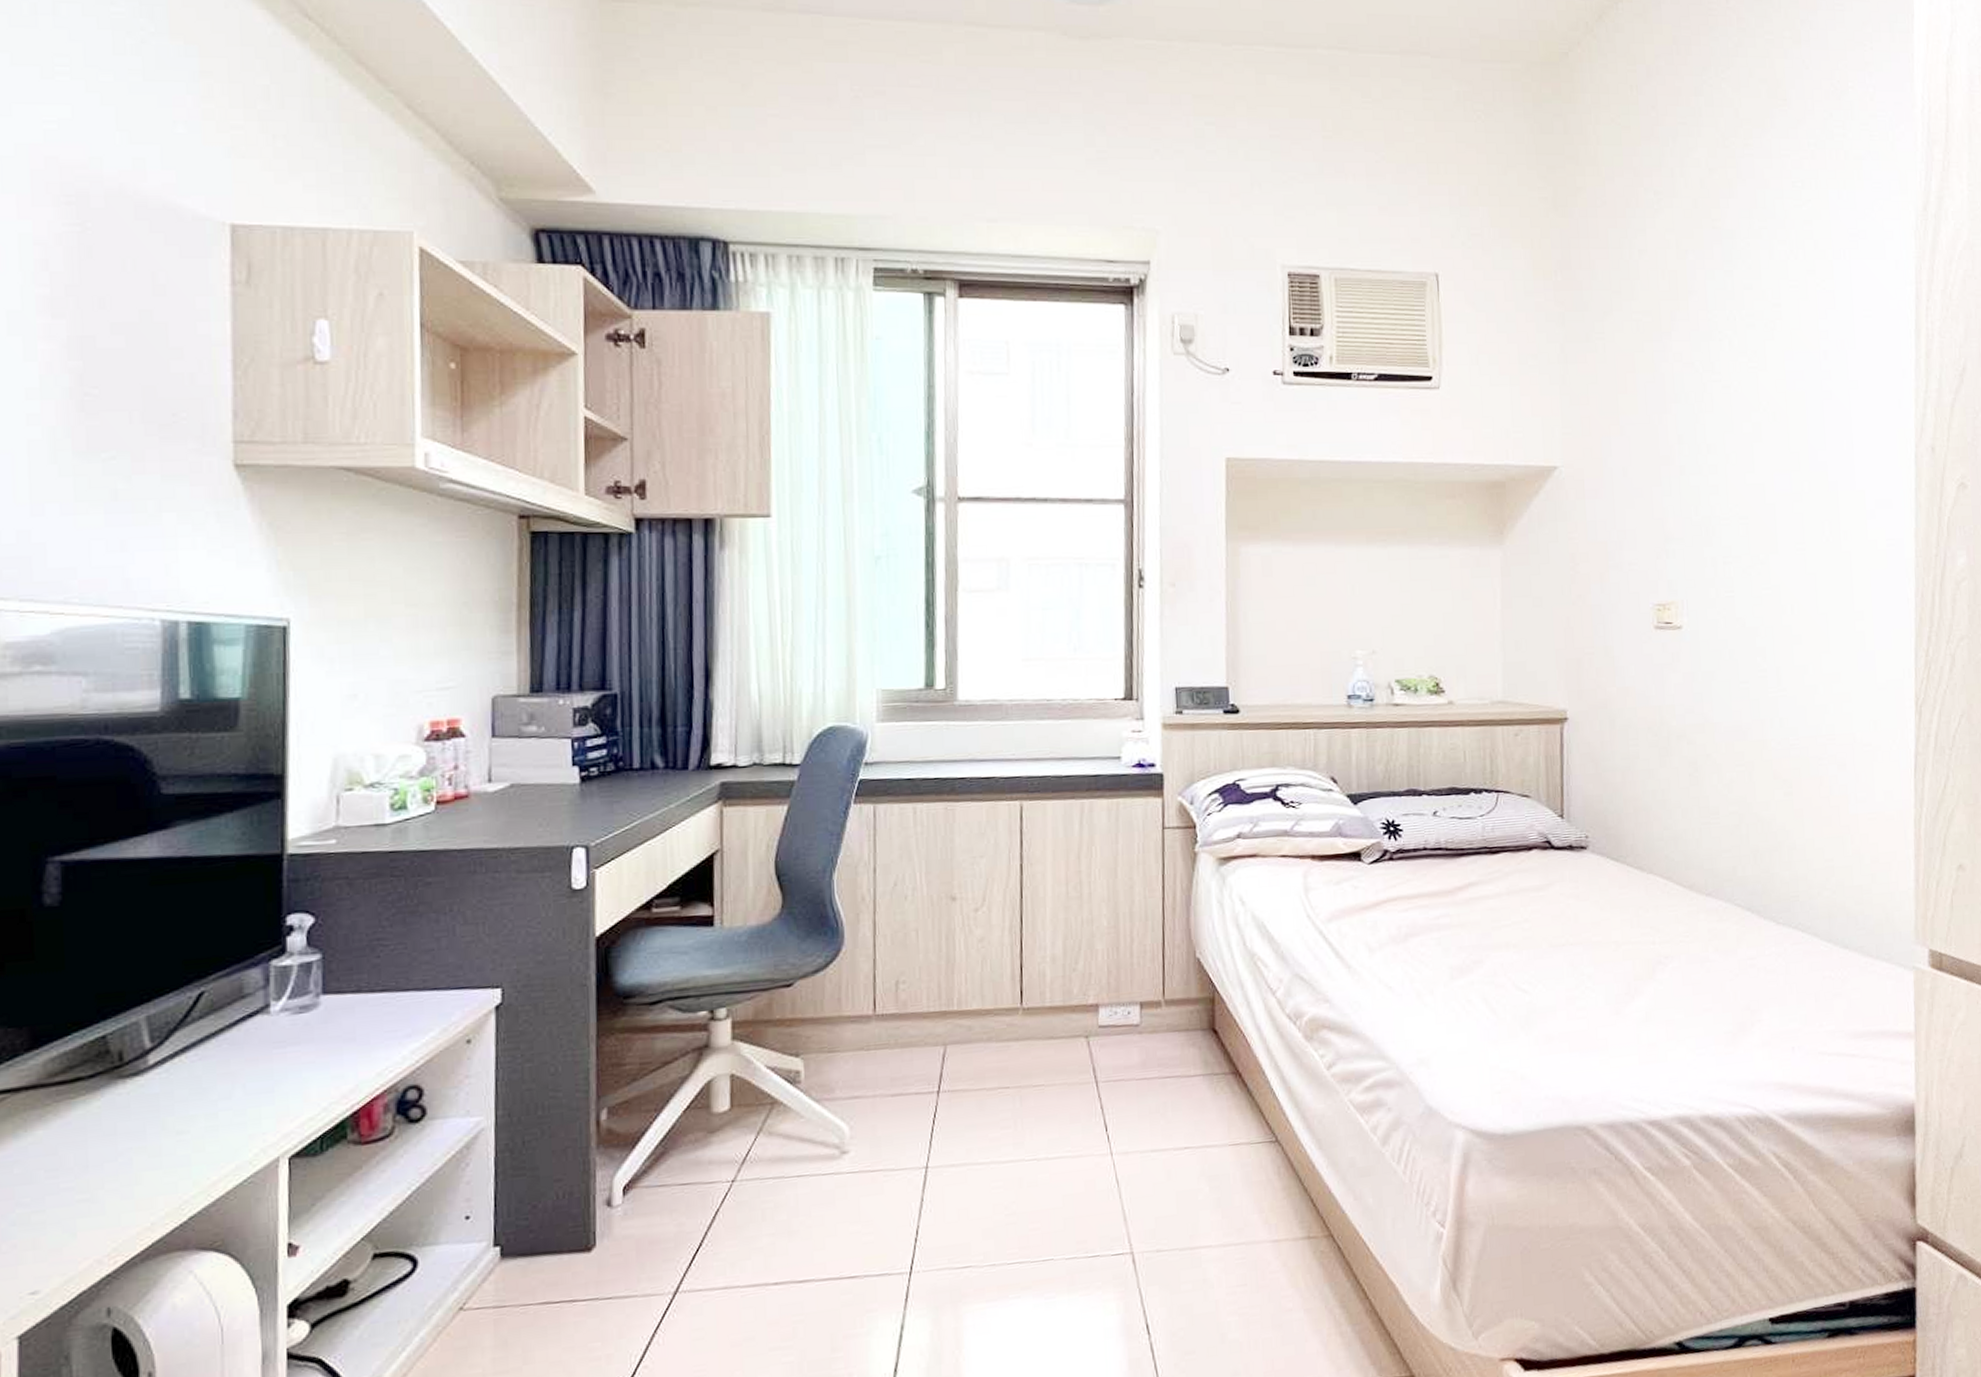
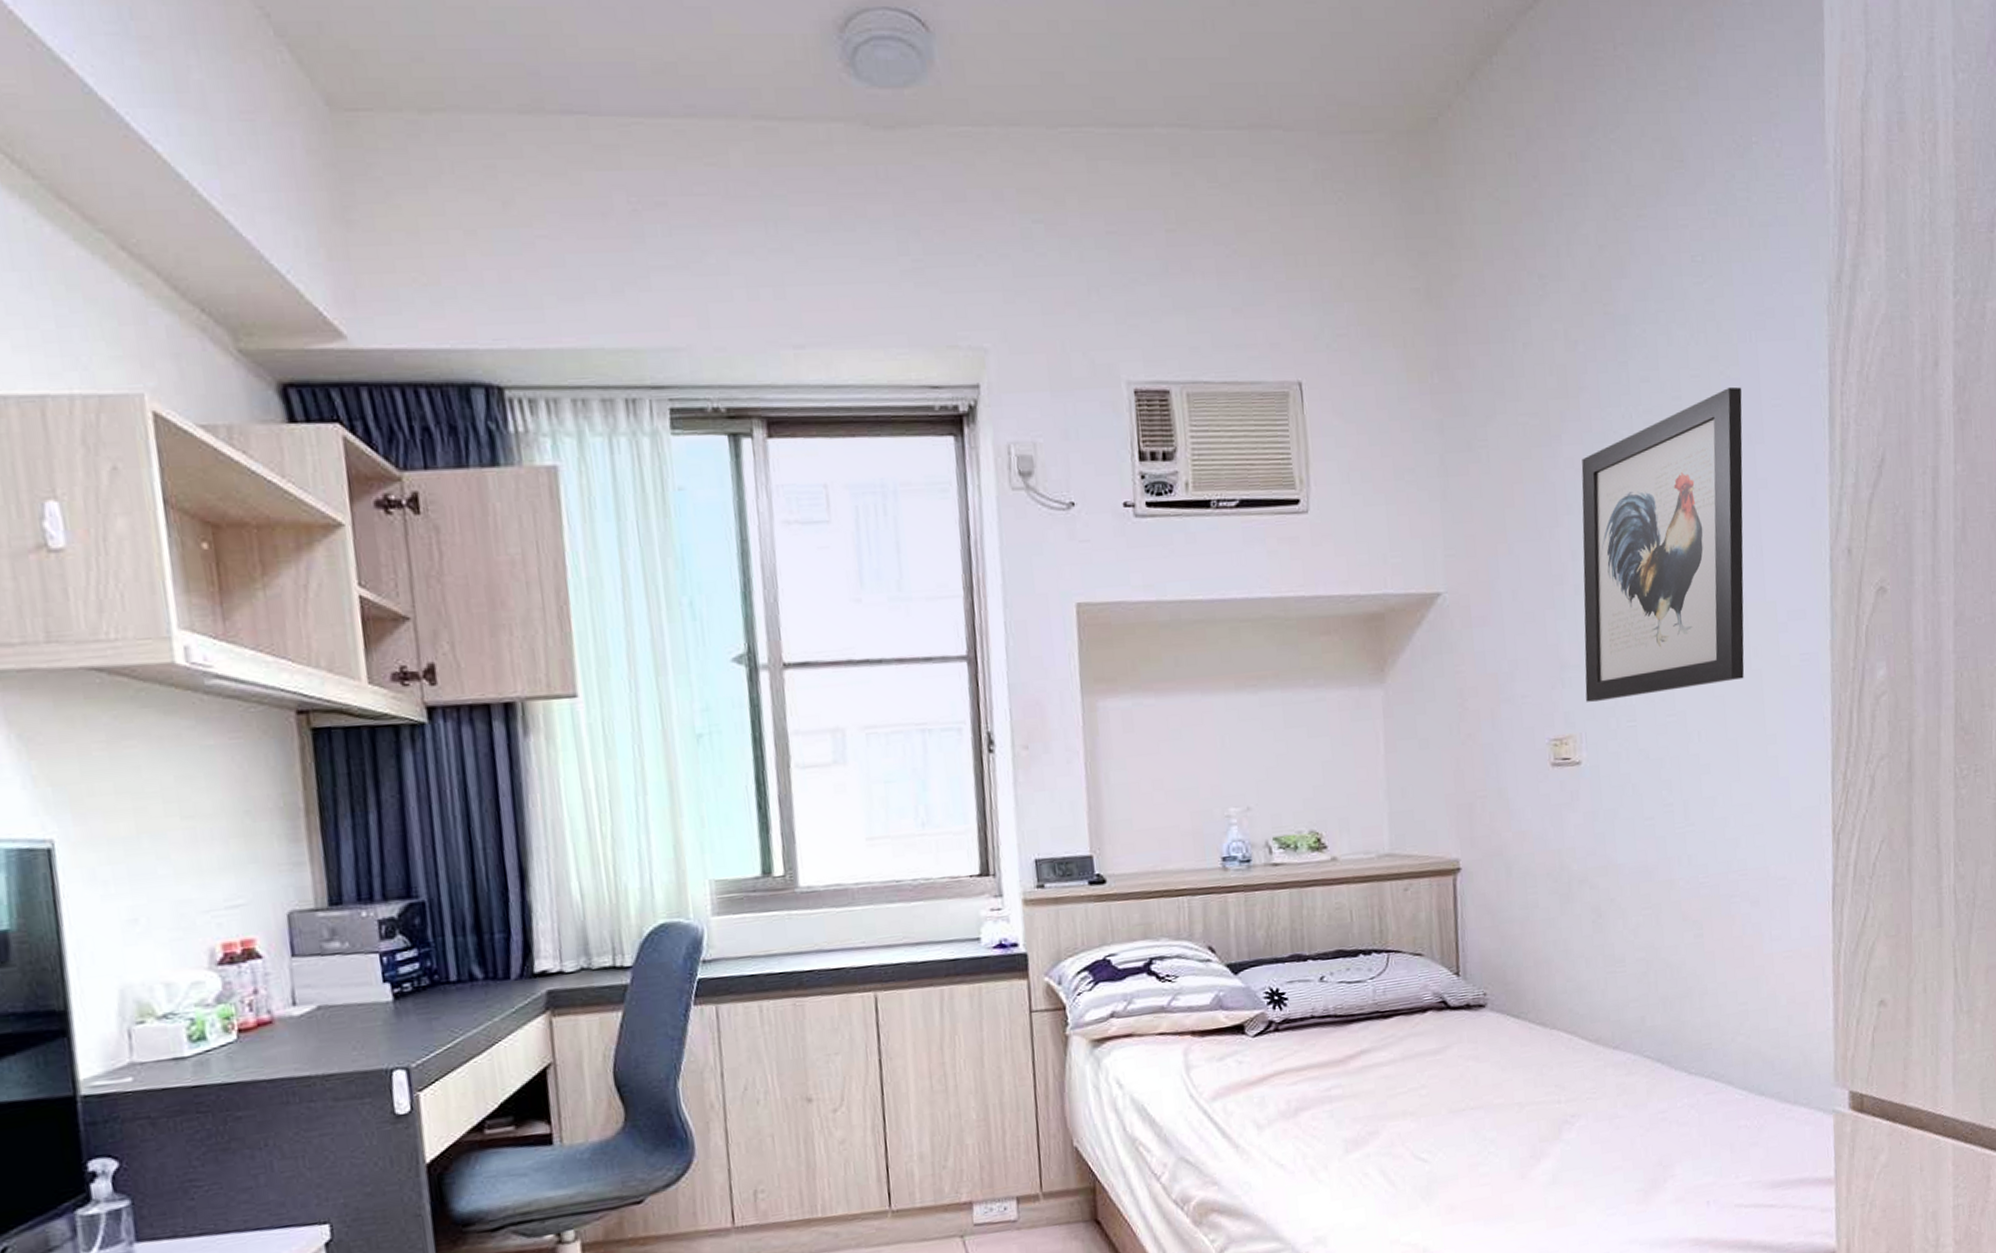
wall art: none [1687,297,1836,573] -> present [1581,386,1744,703]

